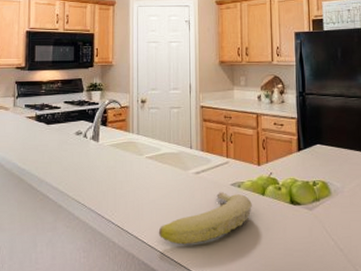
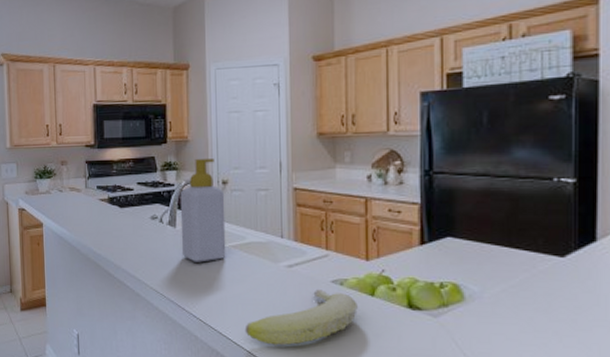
soap bottle: none [103,81,143,173] -> present [180,159,226,262]

